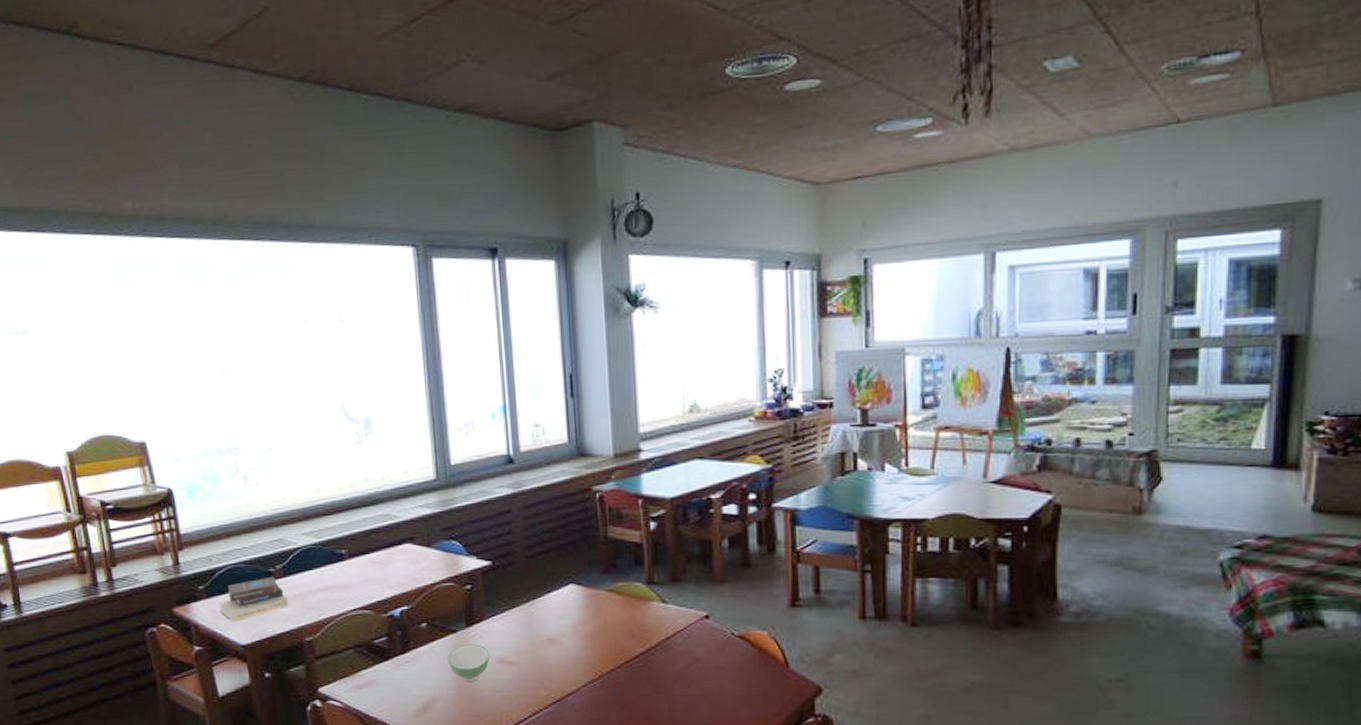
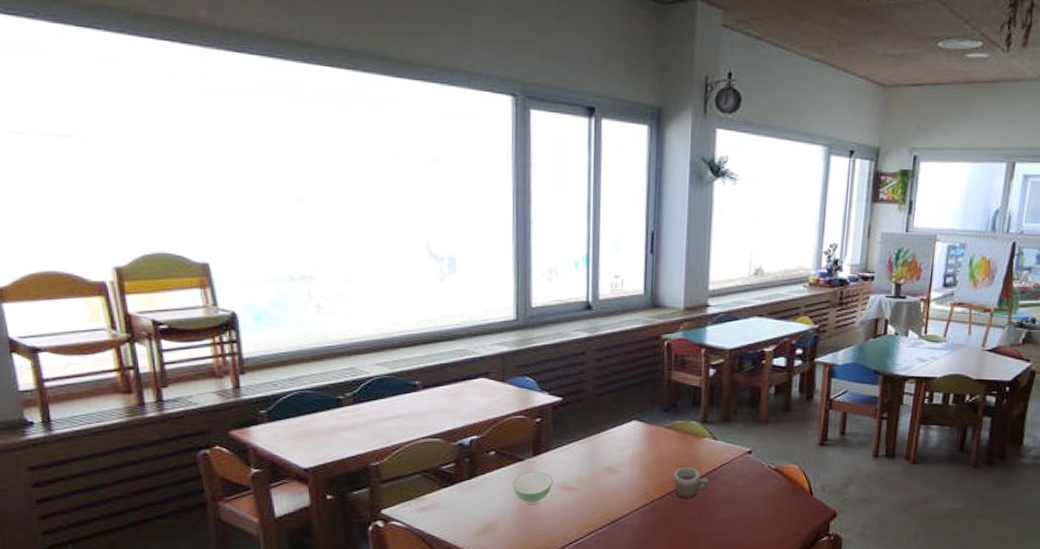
books: present [219,576,288,622] -> none [281,403,355,446]
cup: none [621,635,662,673] -> present [673,467,708,499]

